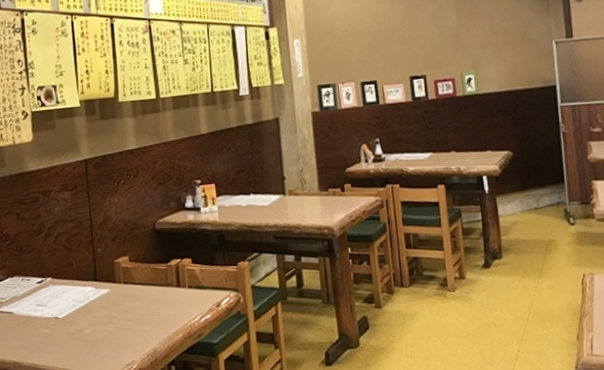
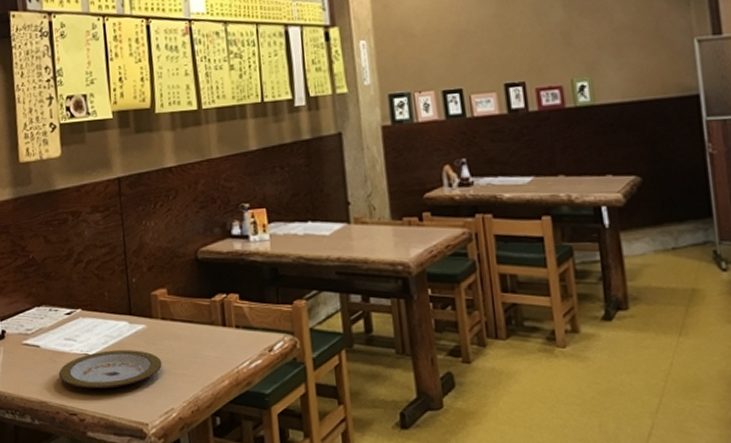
plate: none [30,311,124,348] -> present [58,350,162,389]

